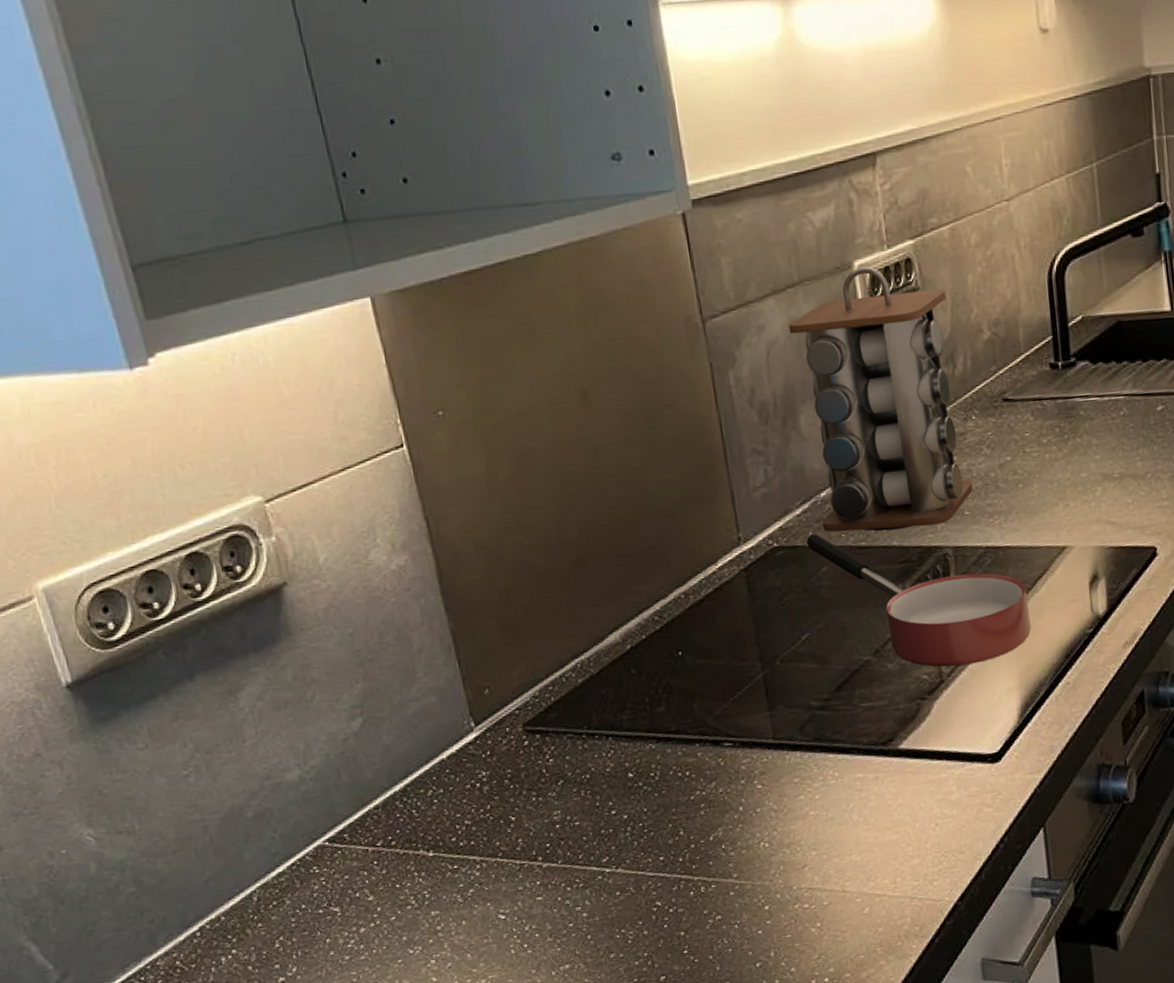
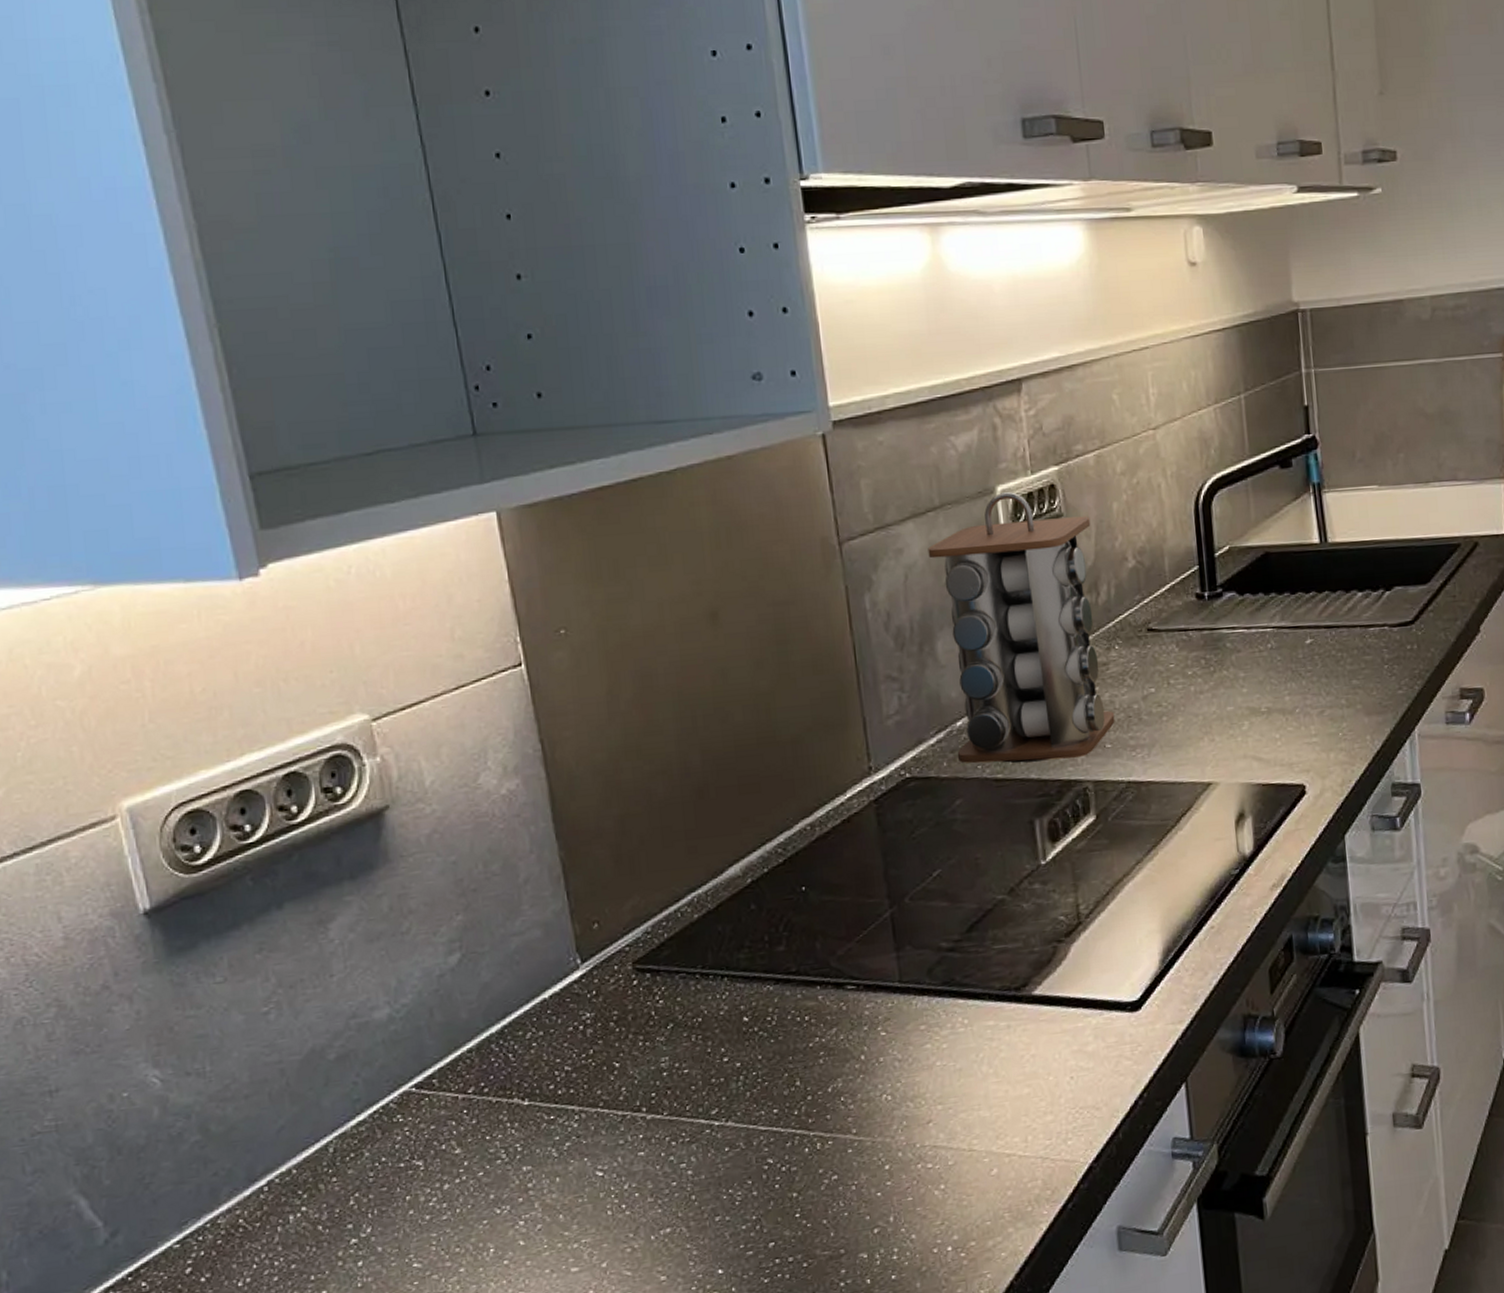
frying pan: present [806,534,1031,667] -> none [941,765,1175,908]

